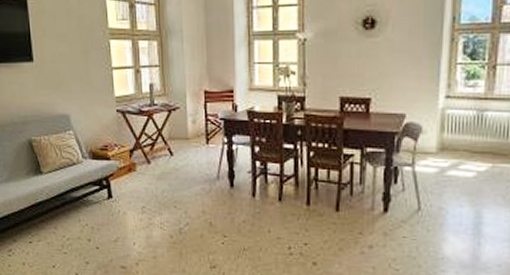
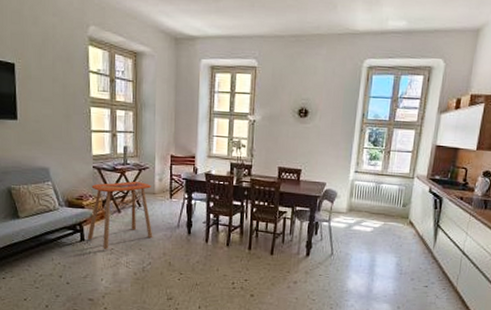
side table: none [115,126,189,208] -> present [87,181,153,249]

